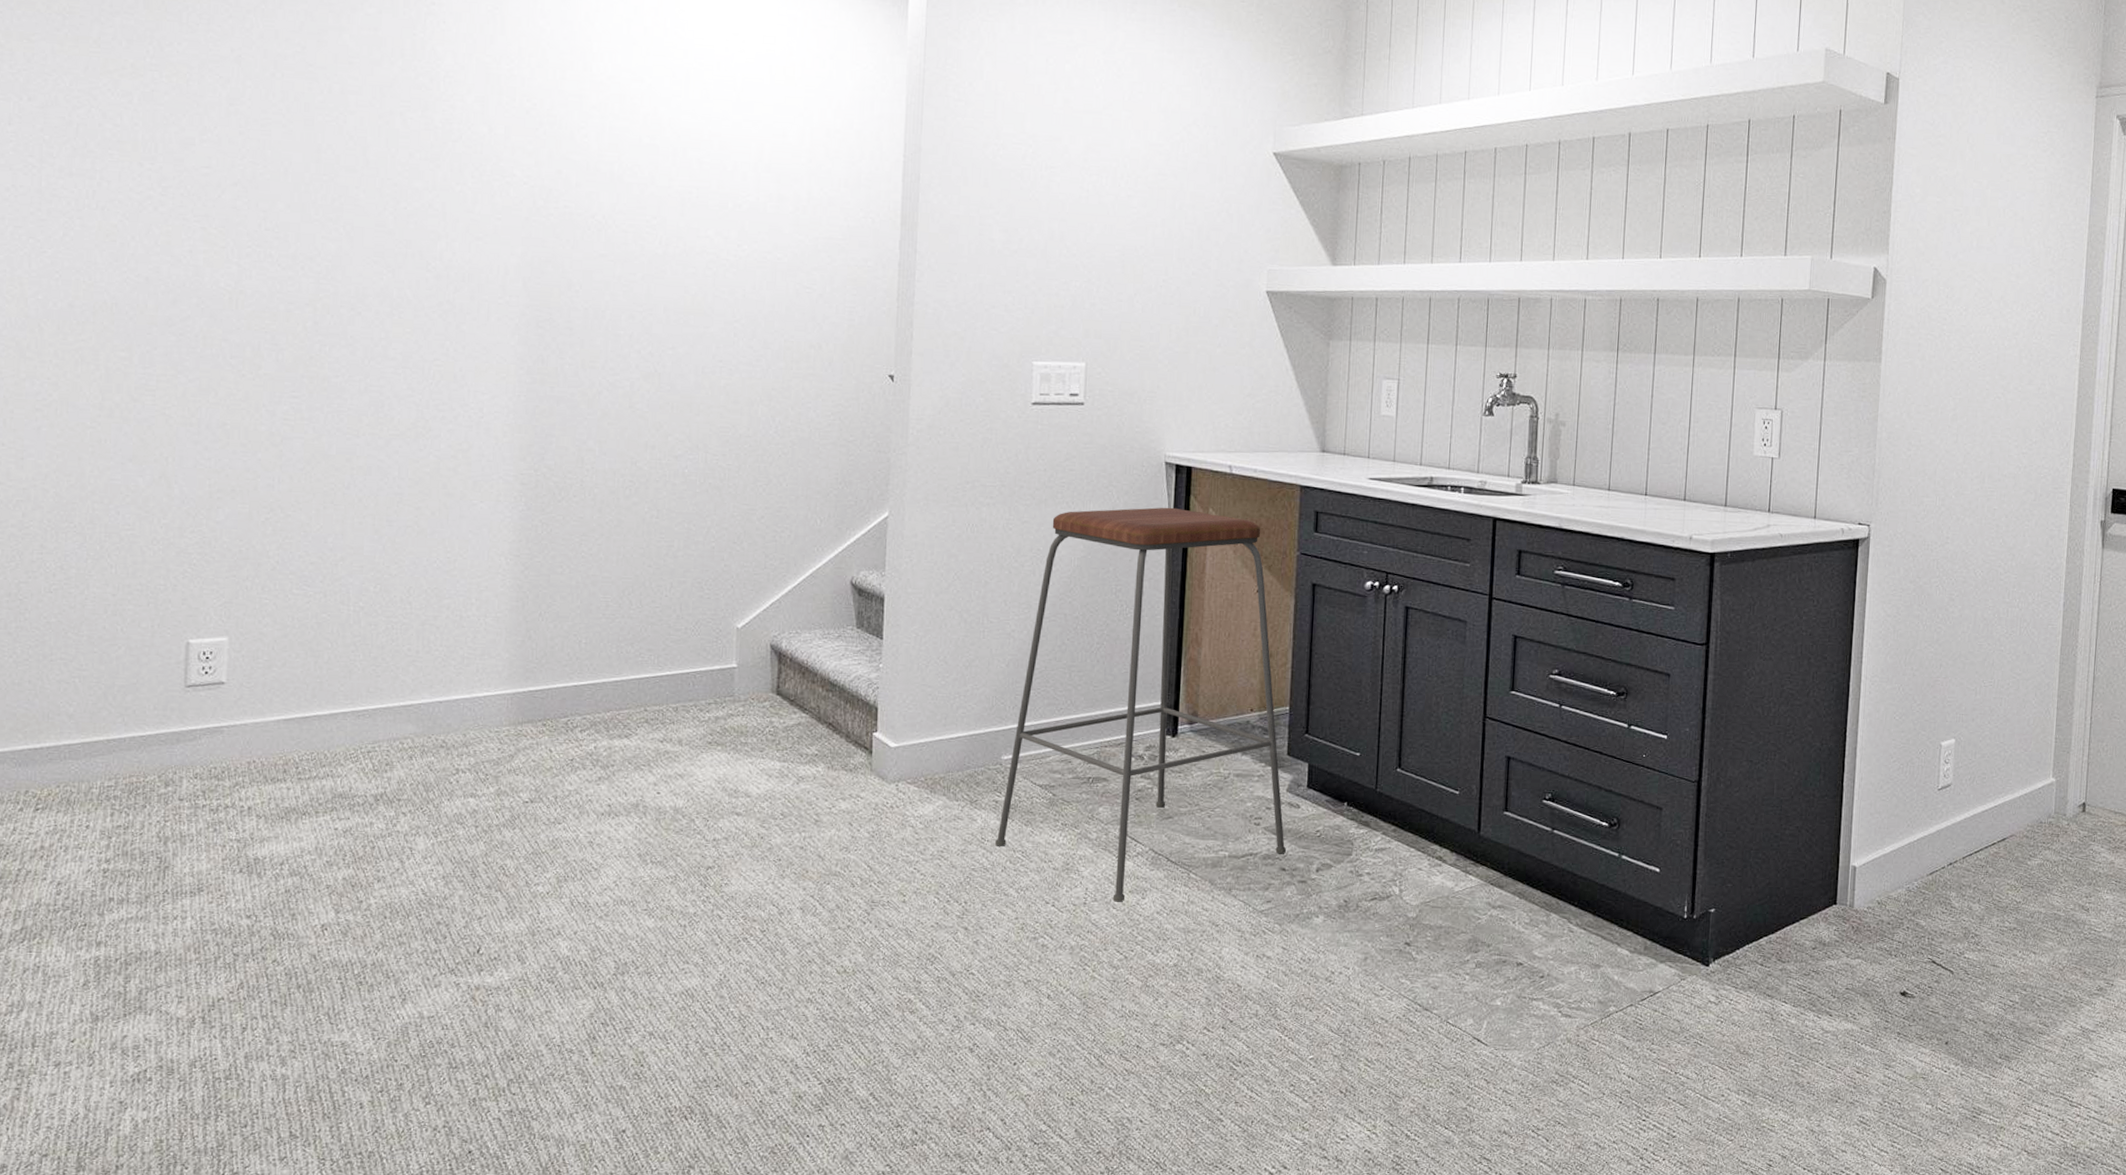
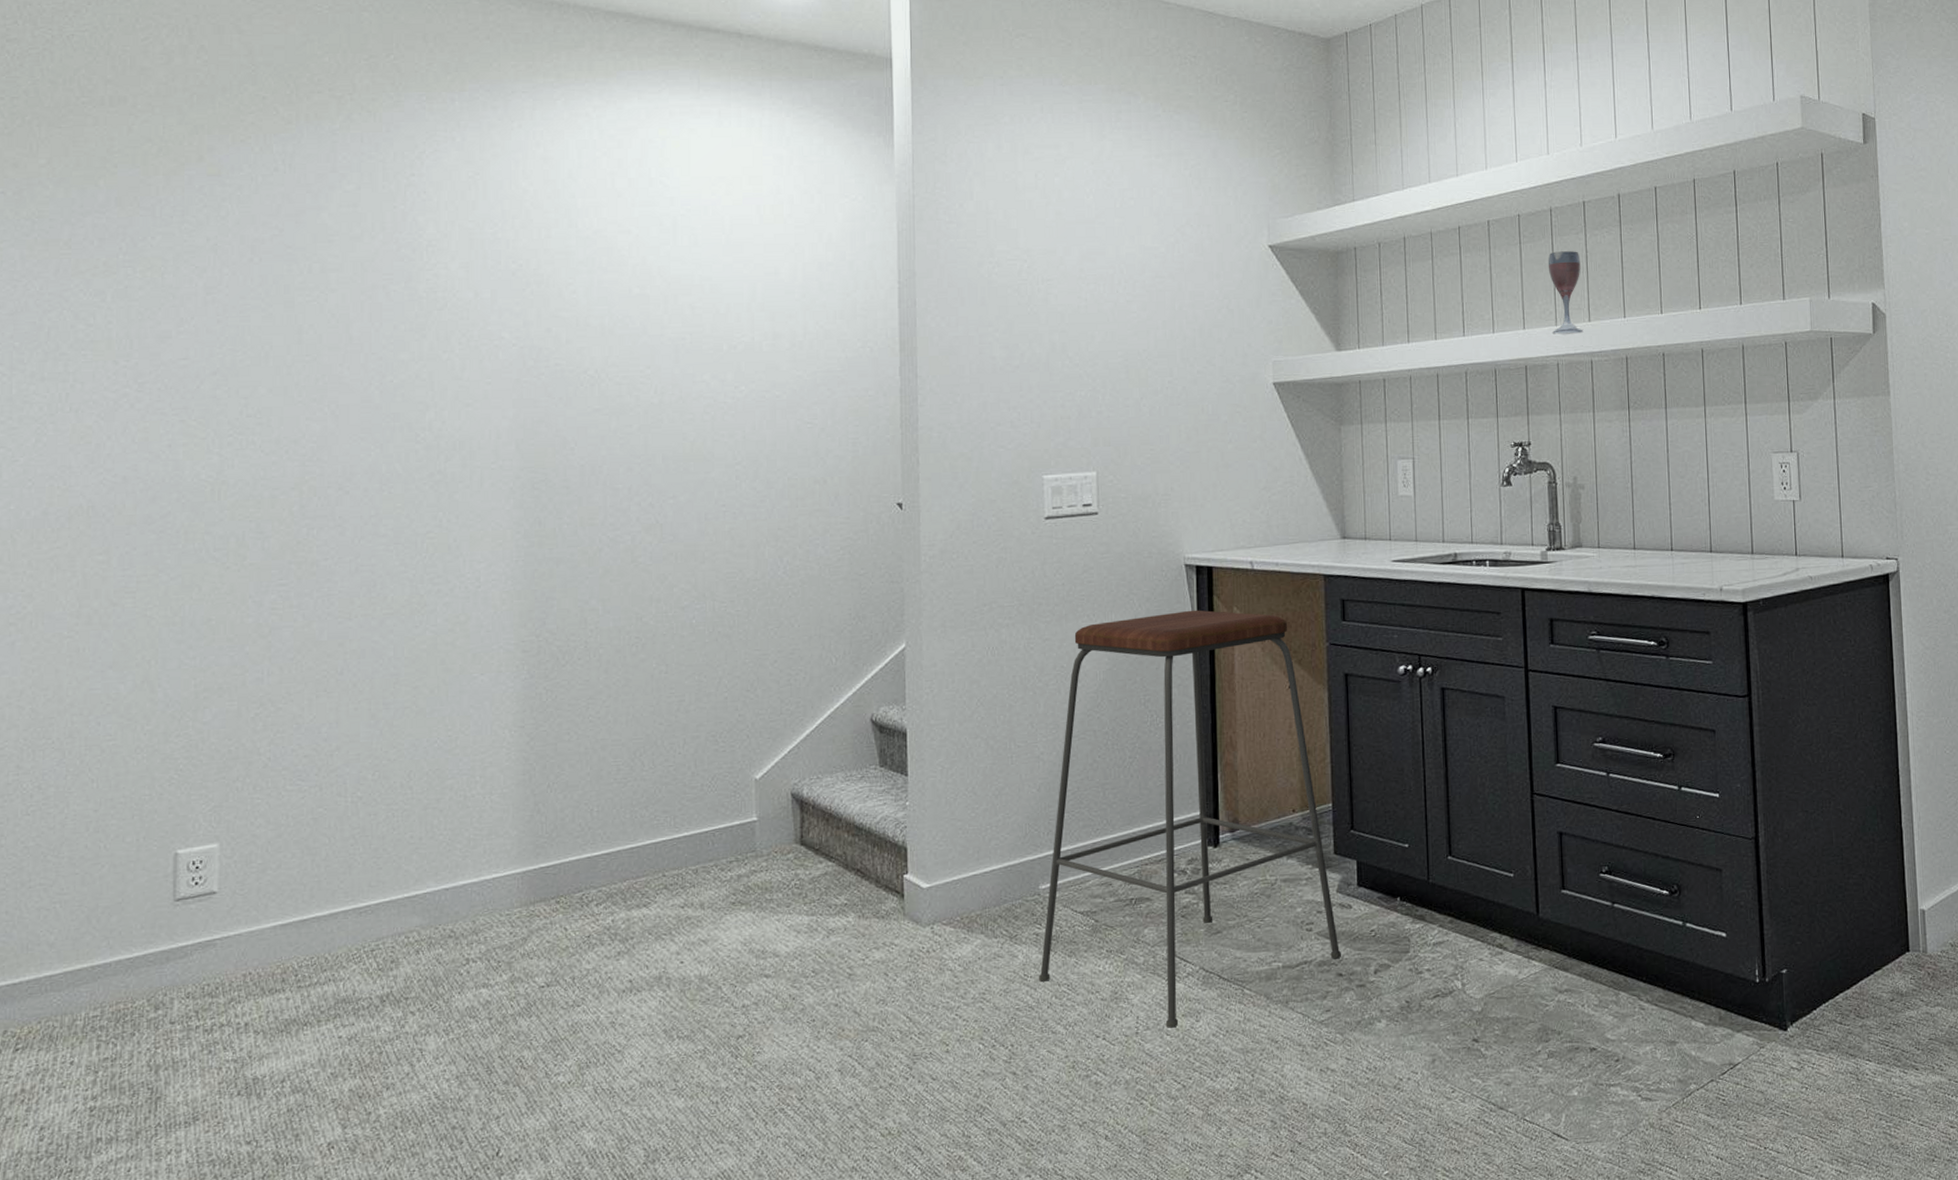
cup: none [1548,185,1585,272] -> present [1548,251,1584,336]

